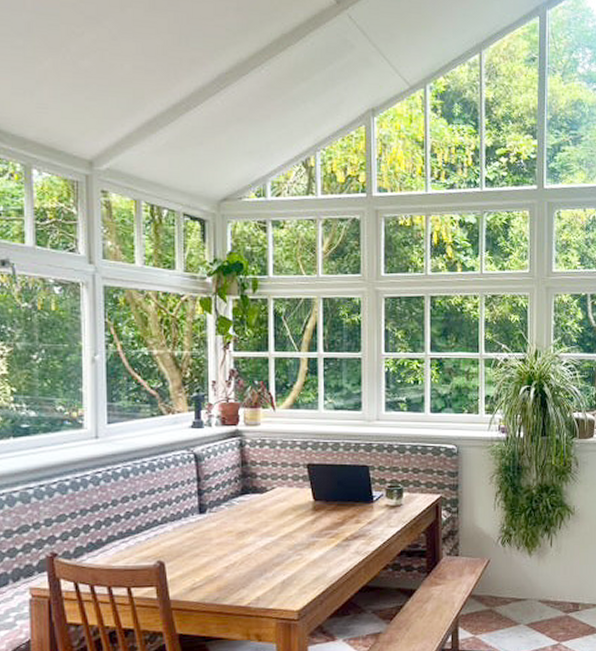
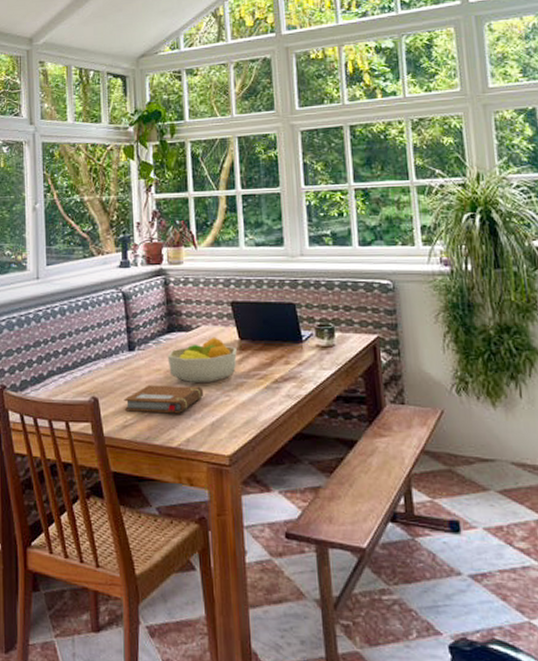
notebook: none [192,546,276,574] -> present [124,385,204,413]
fruit bowl: none [240,498,310,544] -> present [167,337,237,384]

